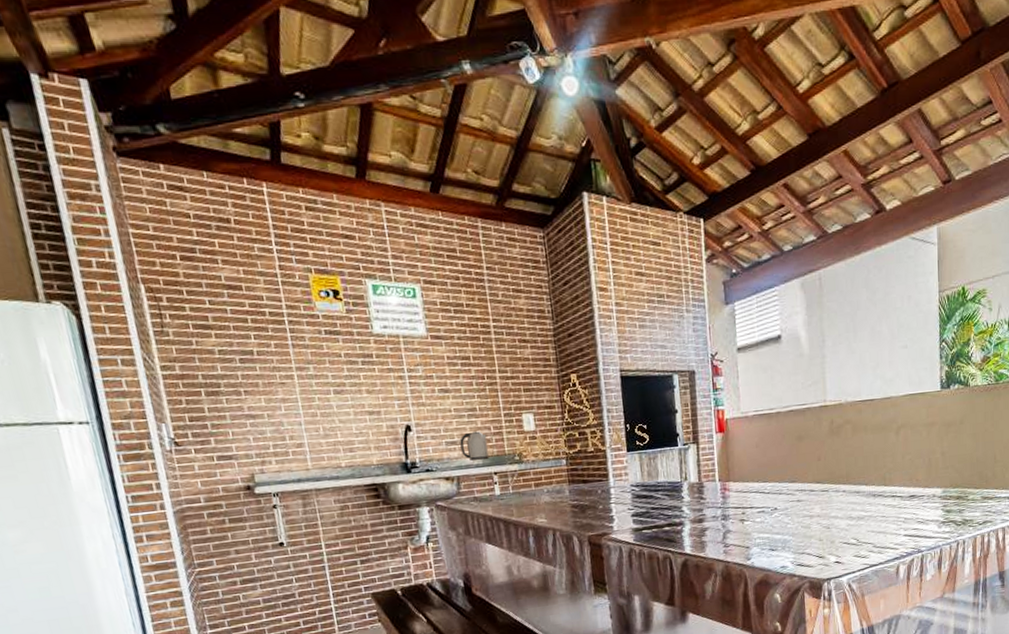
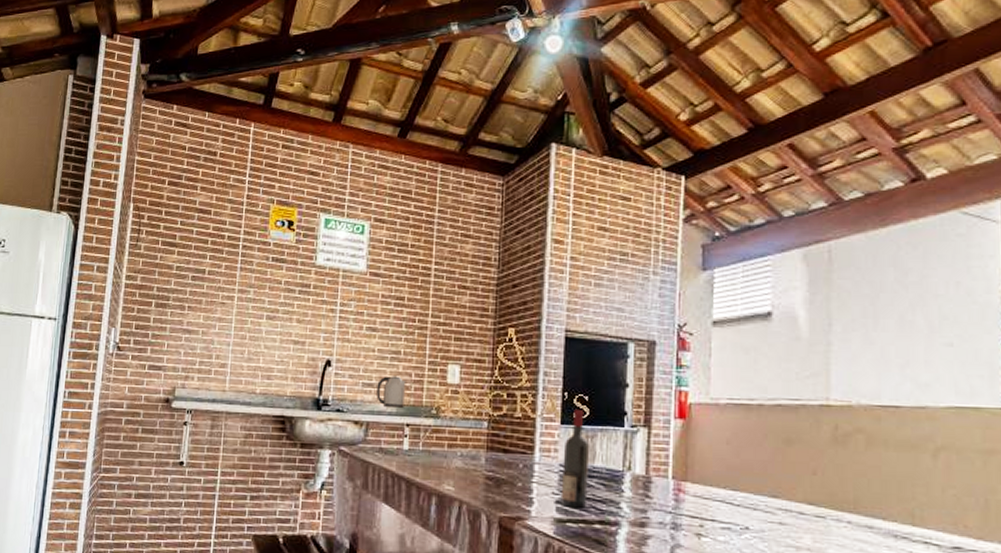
wine bottle: none [632,437,657,518] -> present [560,410,590,508]

